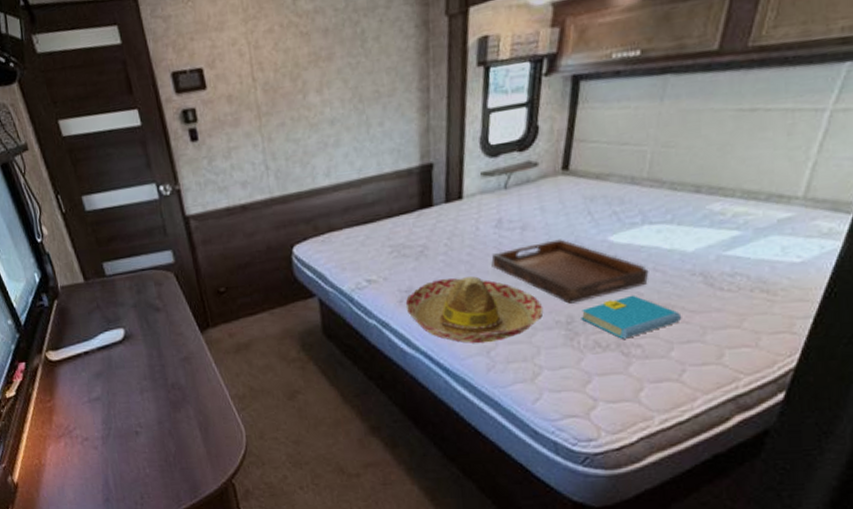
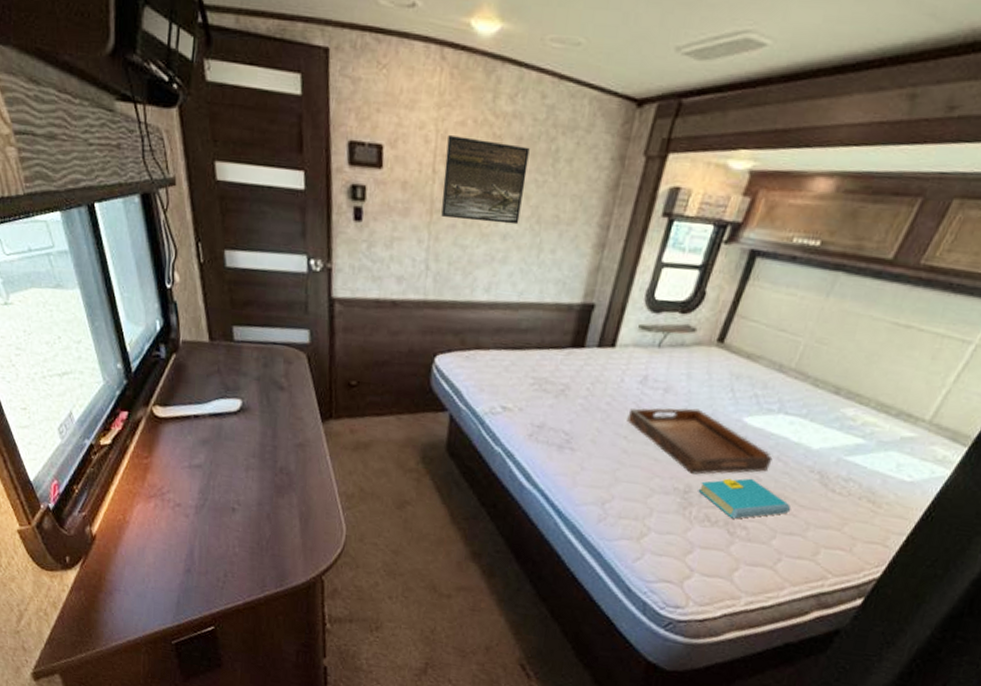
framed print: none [260,36,343,119] -> present [441,134,530,225]
hat: present [405,276,544,344] -> none [534,421,666,495]

